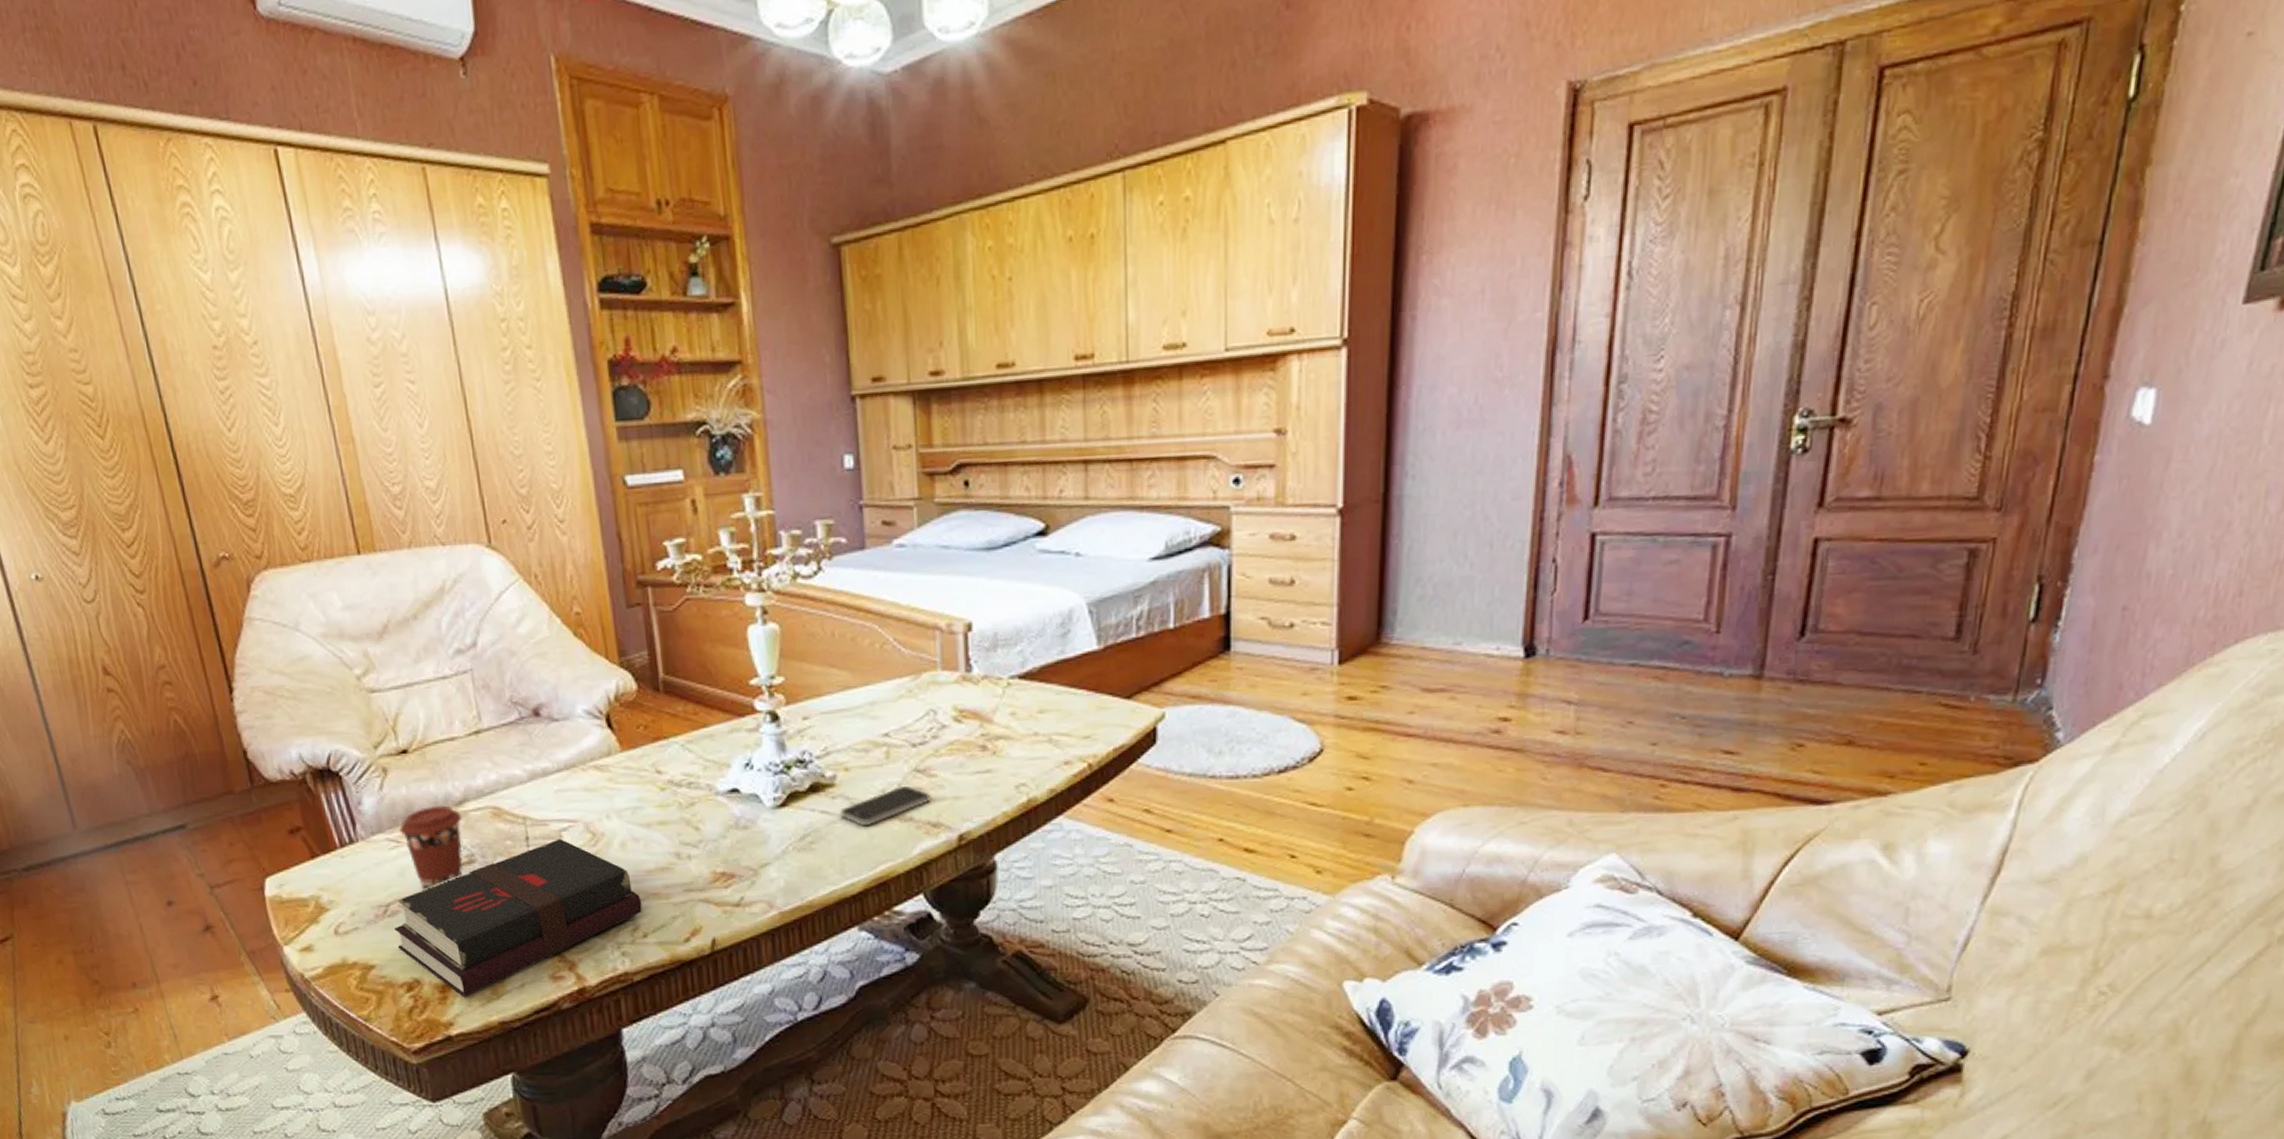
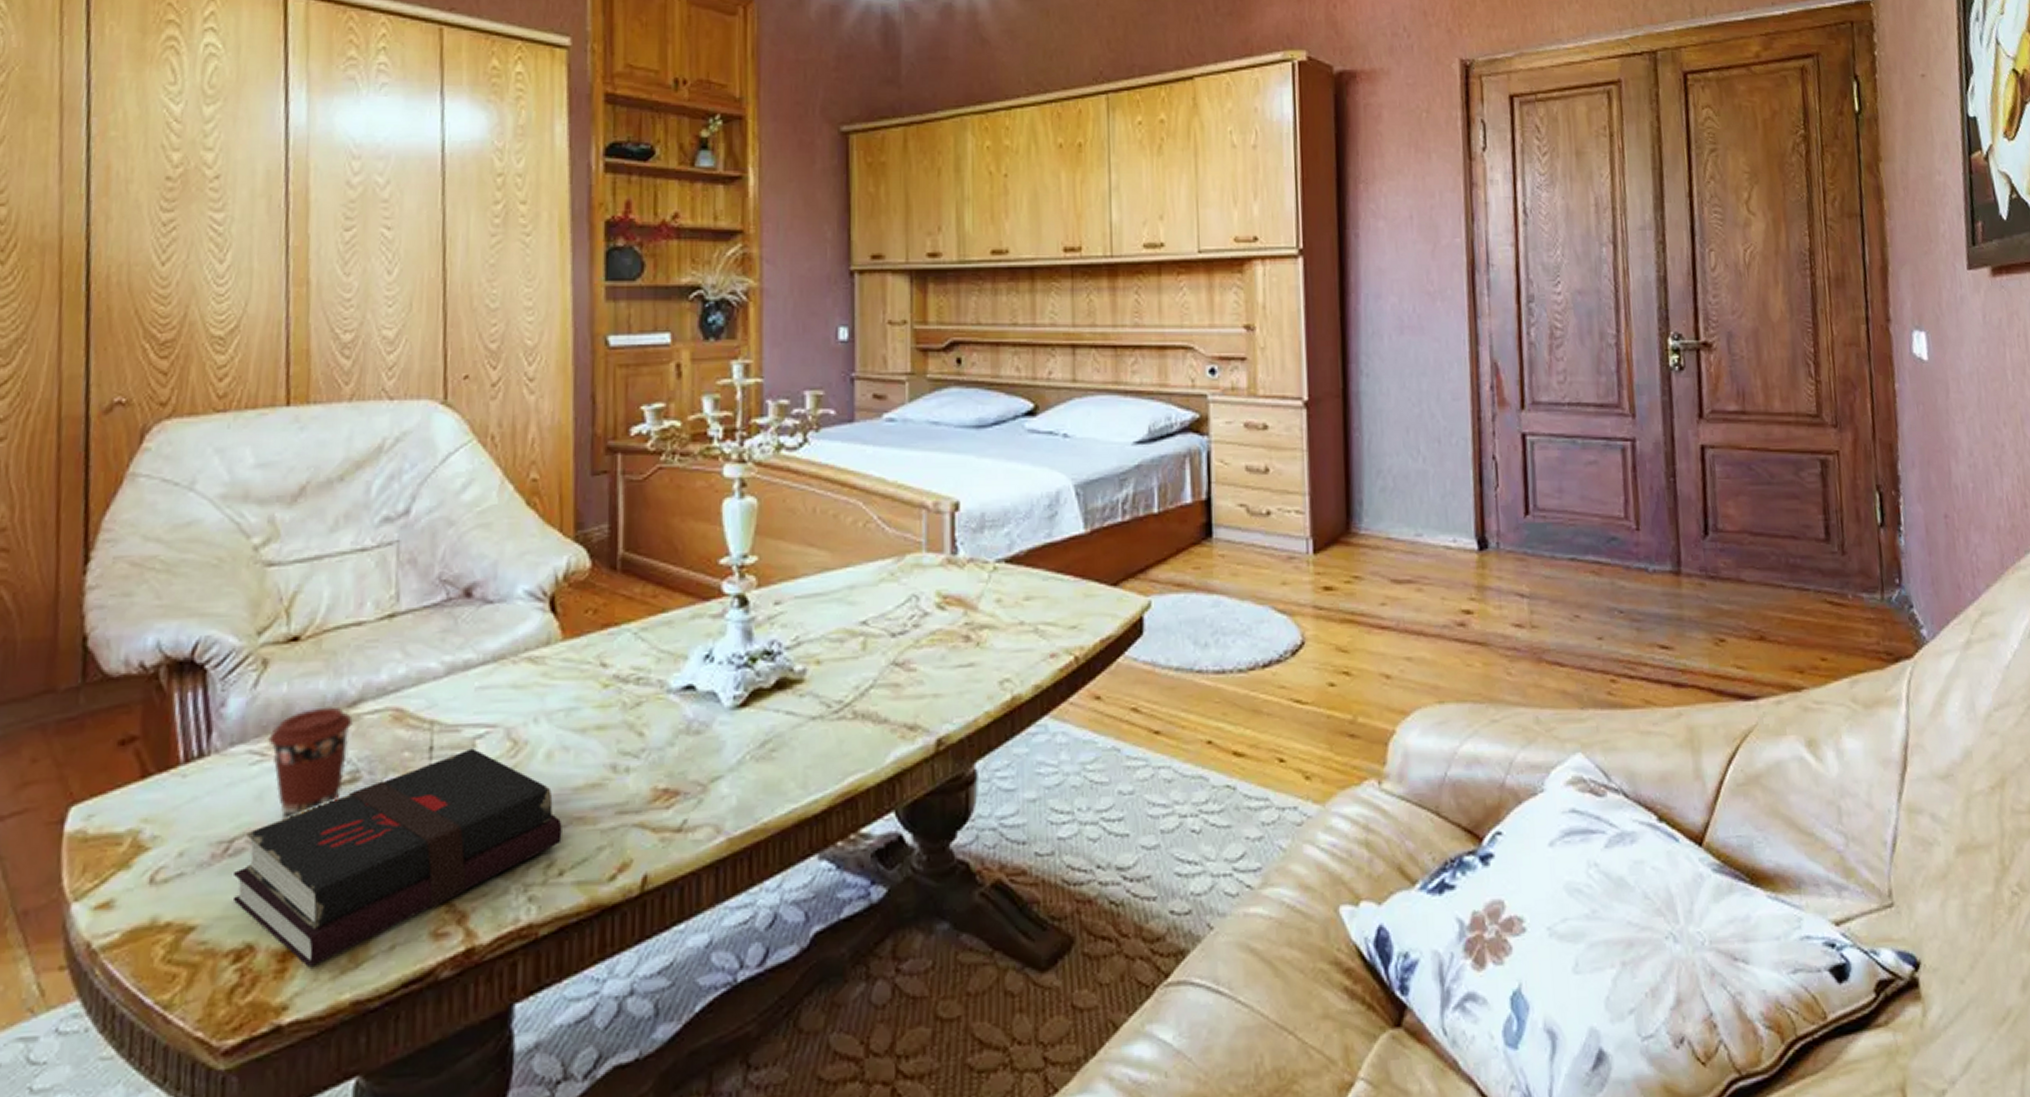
smartphone: present [840,786,931,827] -> none [807,682,909,730]

